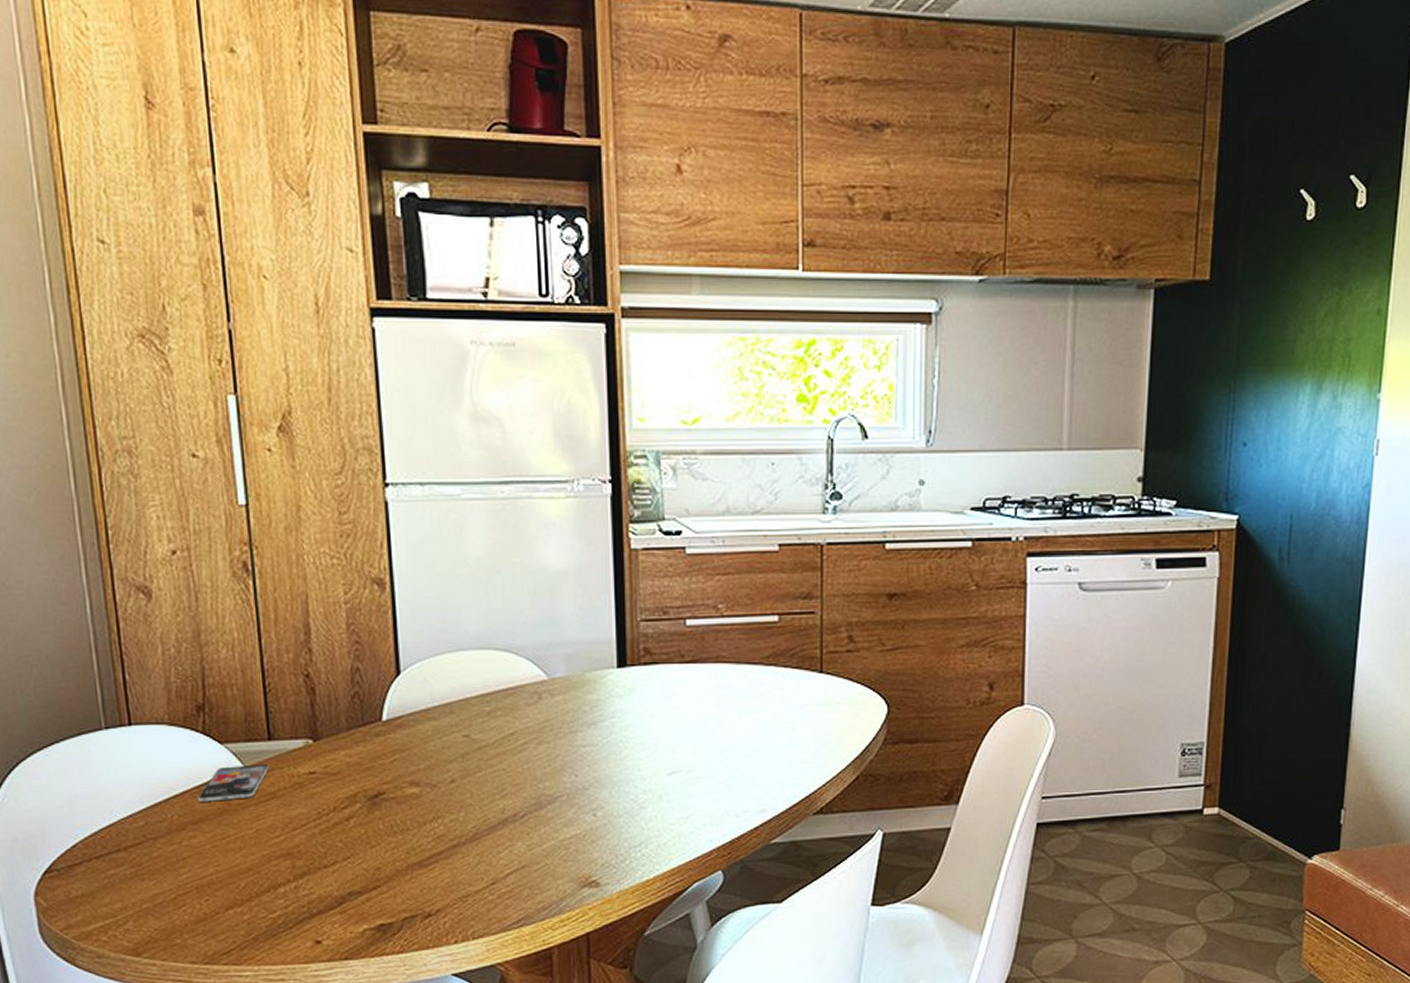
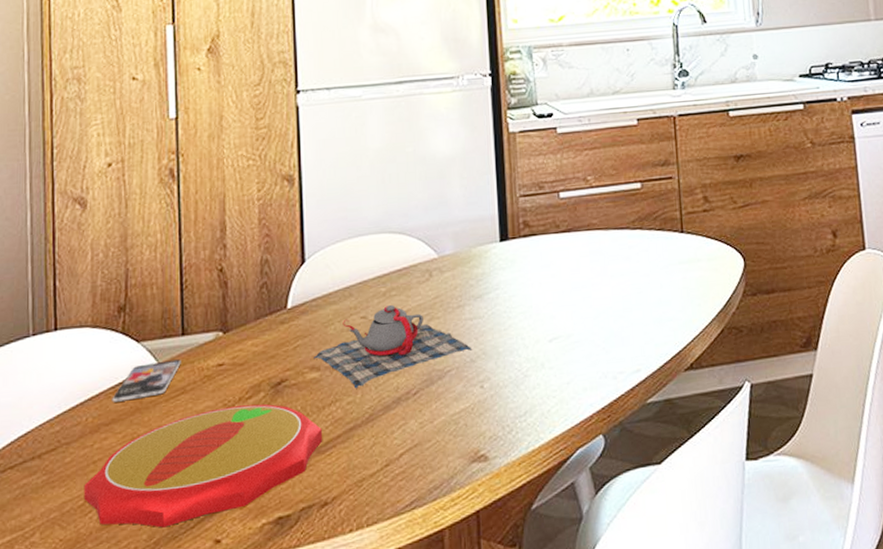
plate: none [175,815,424,926] -> present [84,403,322,528]
teapot: none [413,725,584,807] -> present [314,304,472,389]

